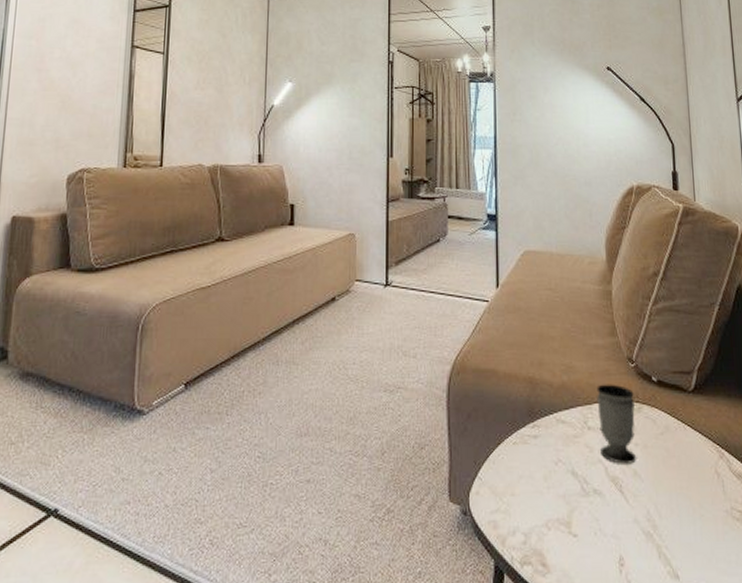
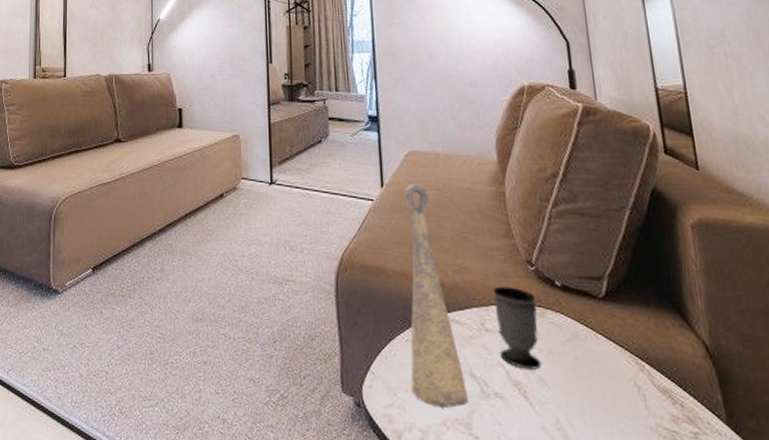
decorative vase: none [517,284,570,510] -> present [404,184,469,409]

